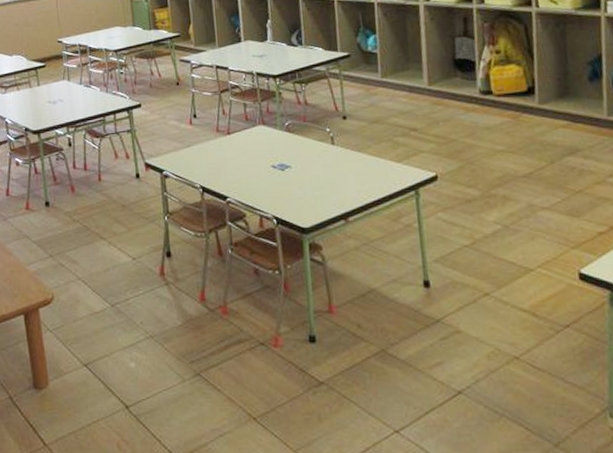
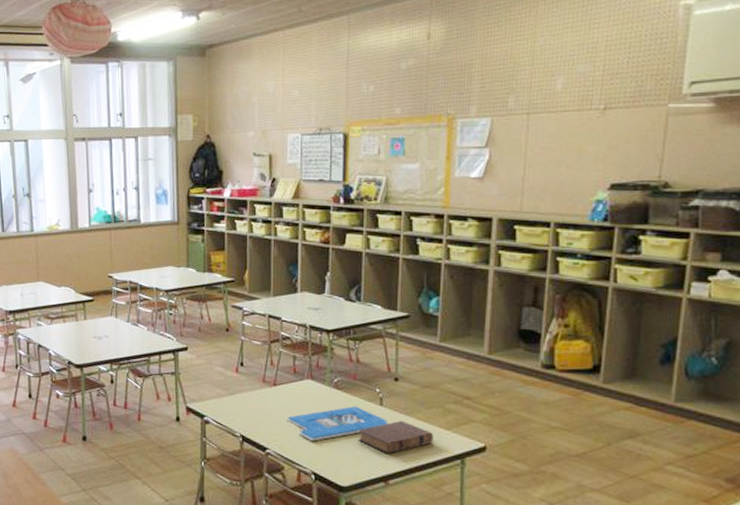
board game: none [243,147,342,186] -> present [287,406,389,442]
book: none [314,157,386,191] -> present [358,420,433,454]

